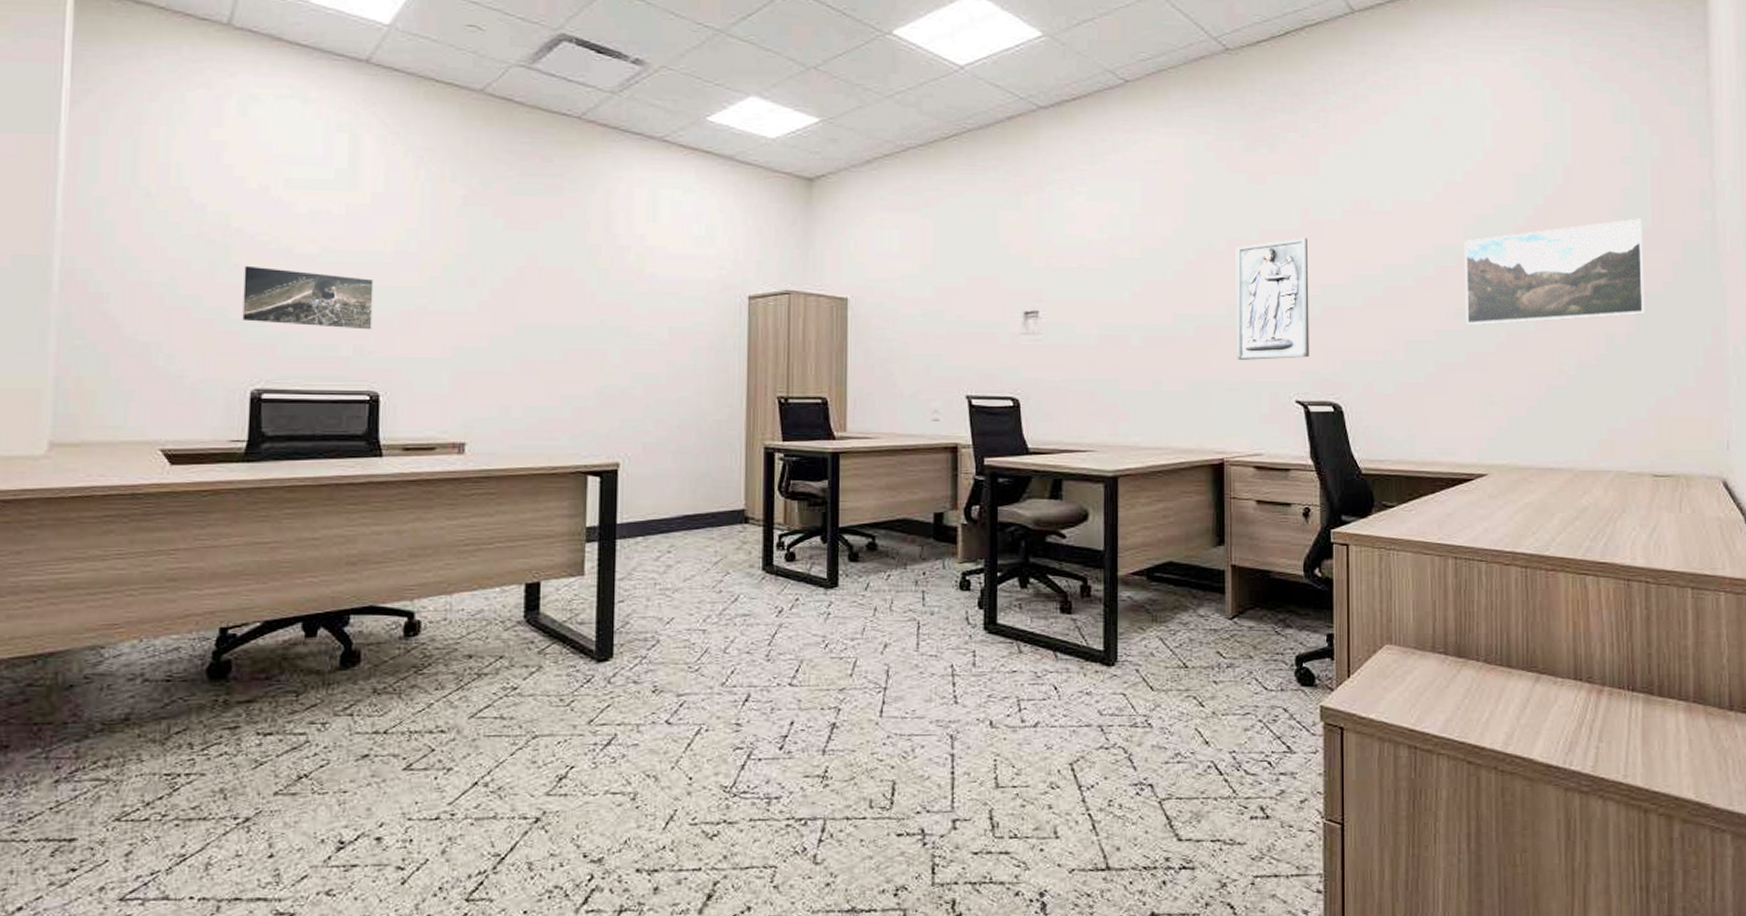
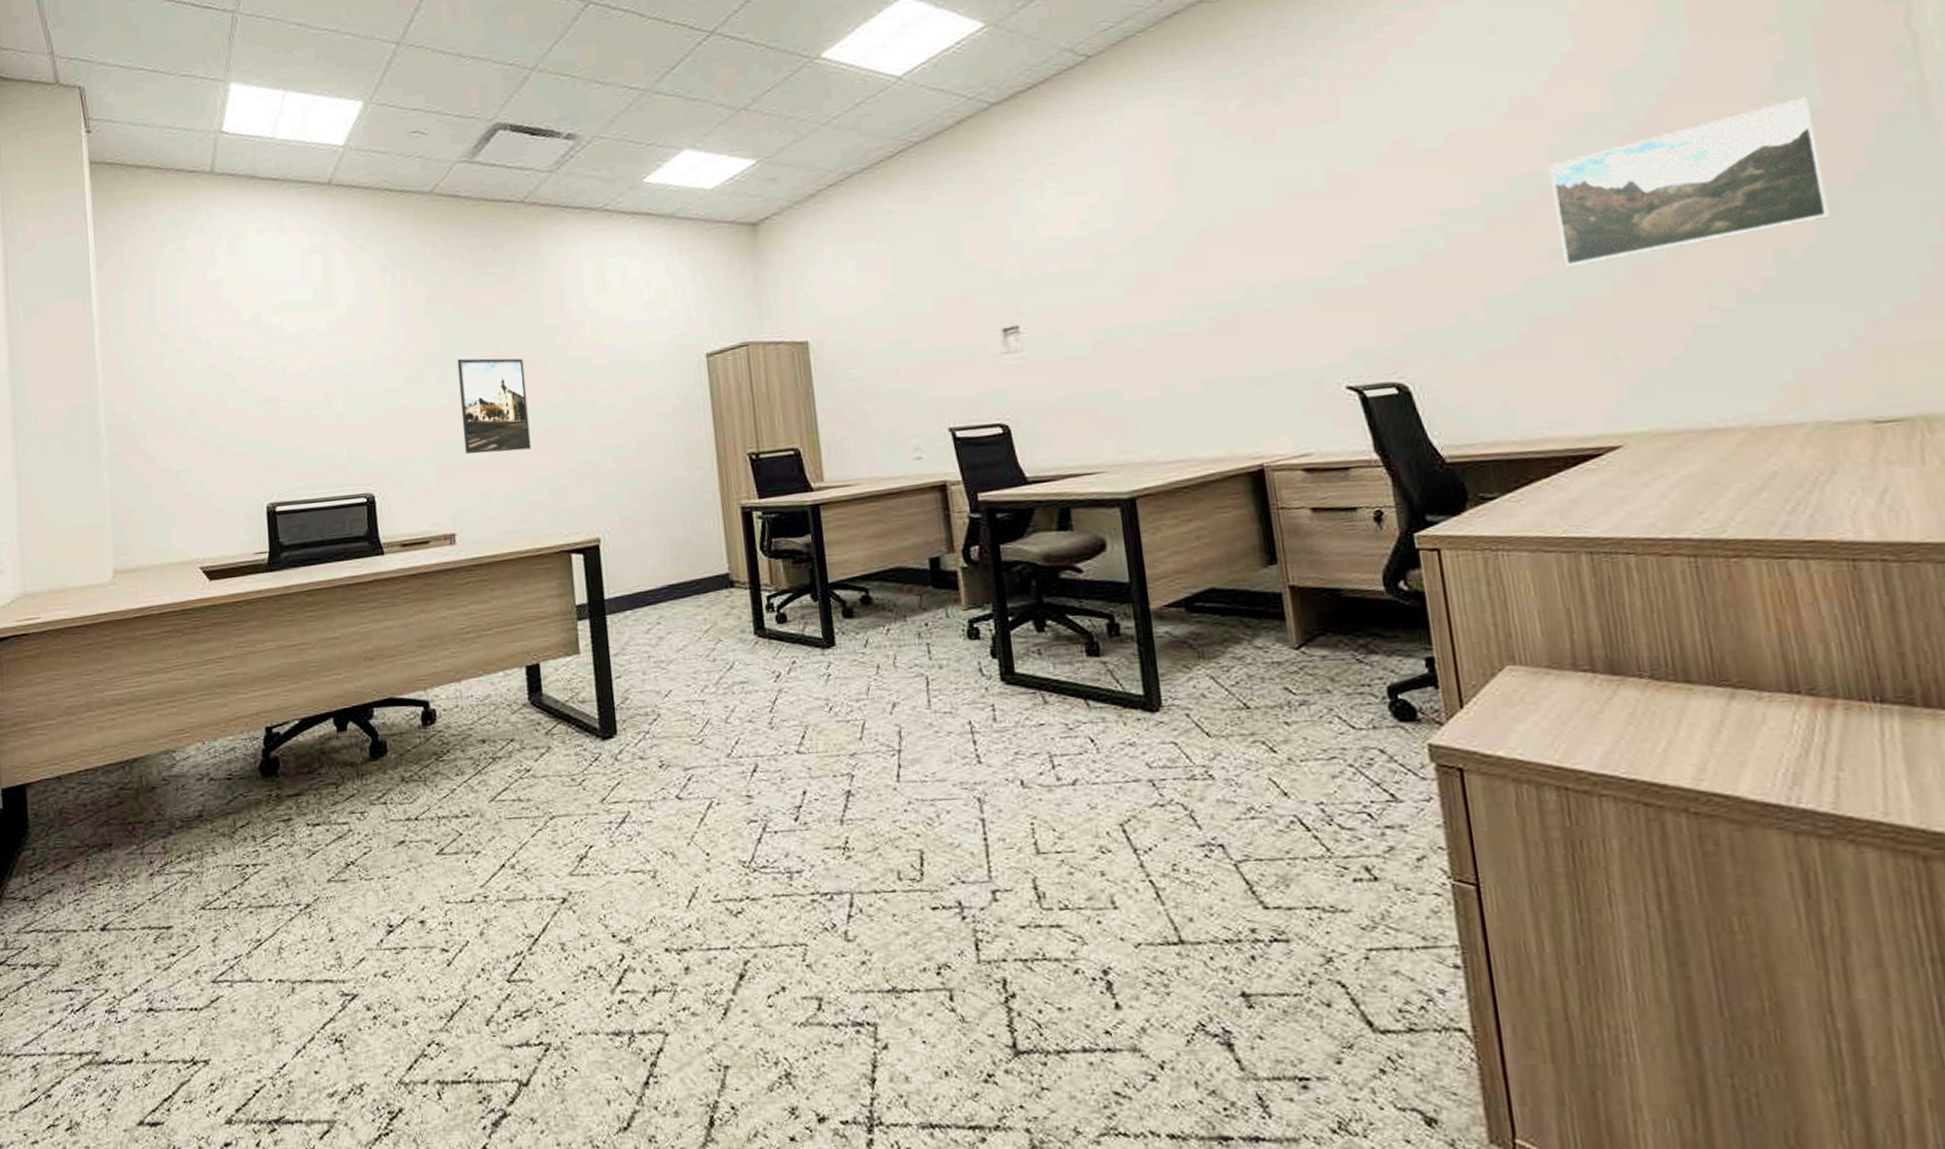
terrain map: present [242,265,374,330] -> none [249,387,361,441]
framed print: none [486,265,561,367] -> present [457,358,531,454]
relief panel: present [1235,238,1310,360] -> none [1245,195,1358,349]

